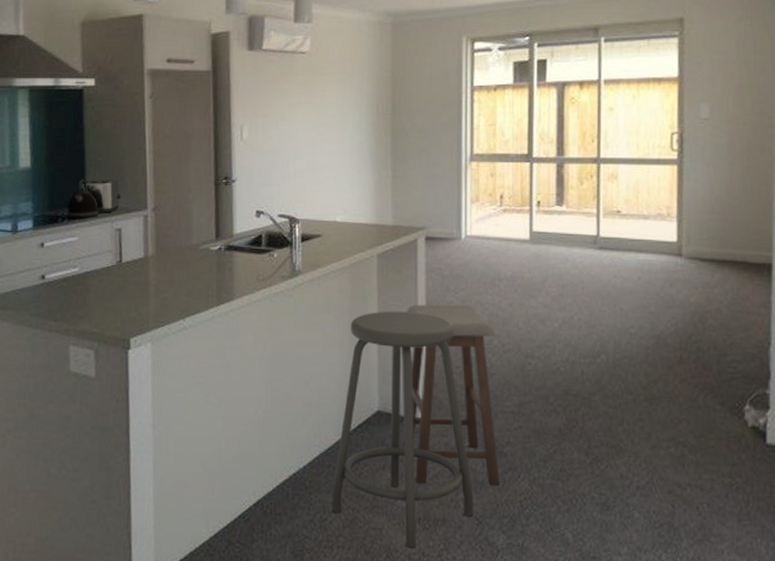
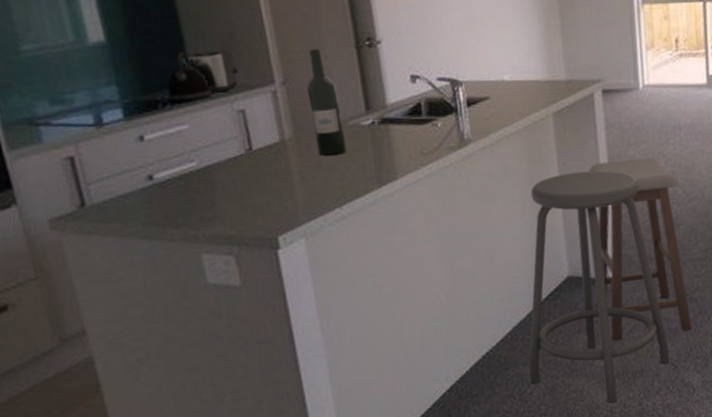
wine bottle: none [171,183,196,273] -> present [307,49,347,156]

